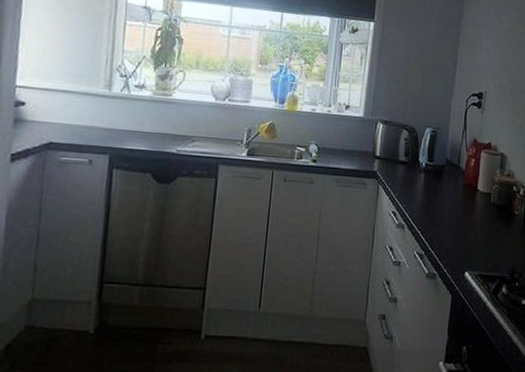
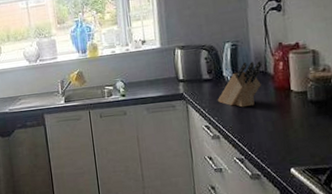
knife block: none [408,151,457,199] -> present [217,61,263,108]

